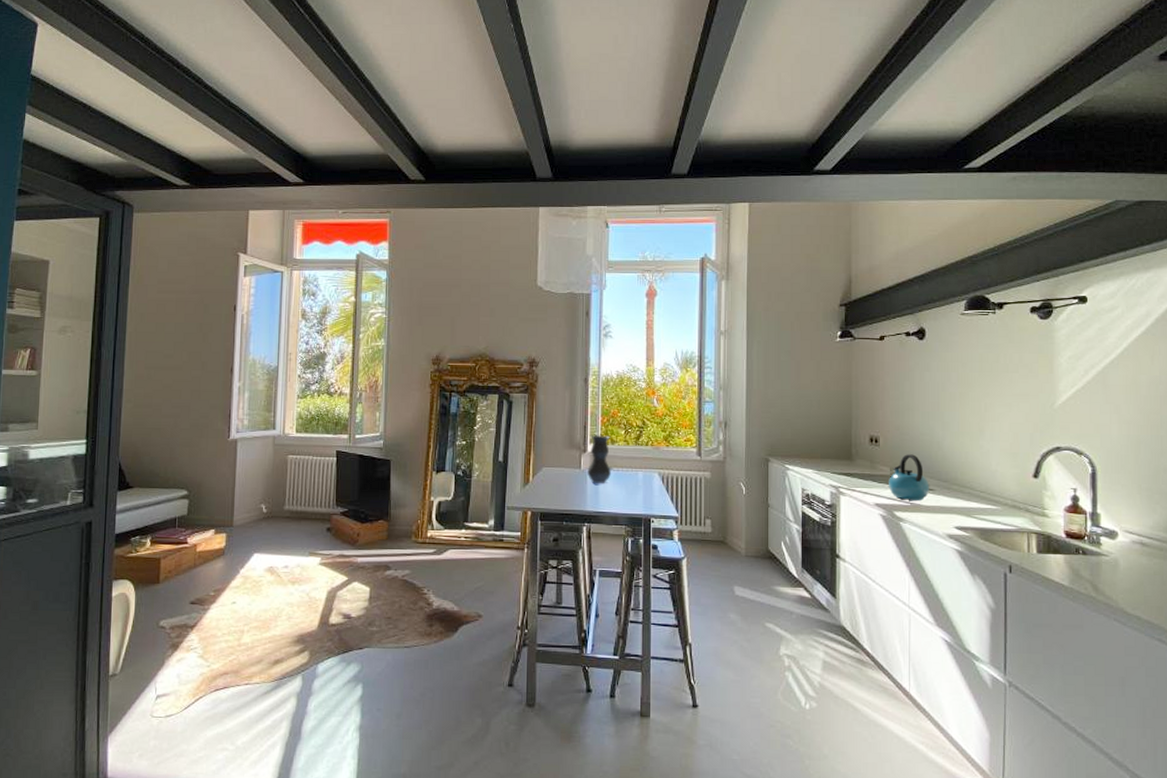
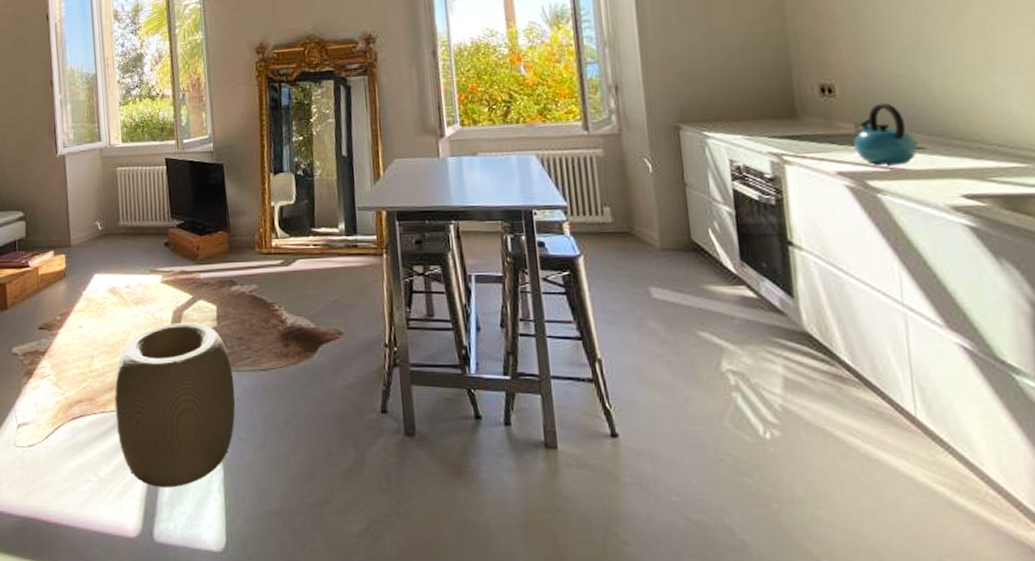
pouf: none [259,602,379,755] -> present [114,323,236,488]
vase: present [587,434,611,484] -> none [447,115,477,174]

